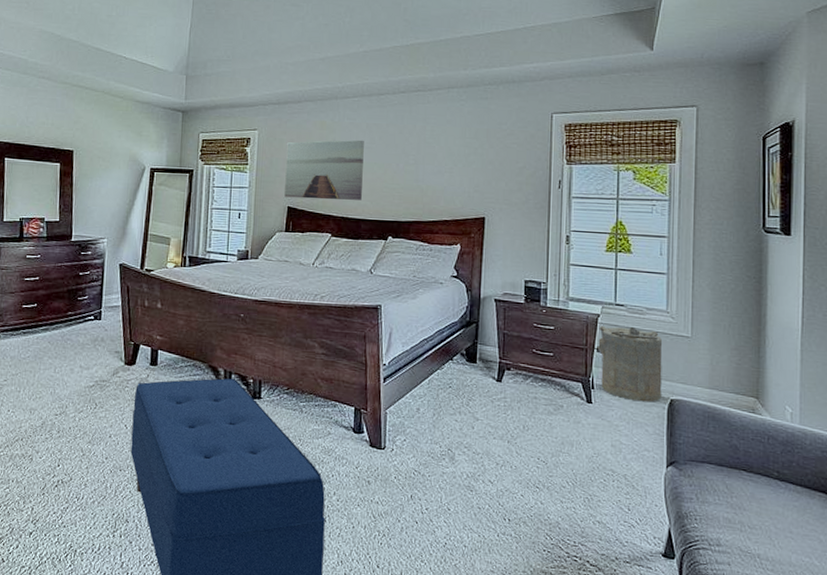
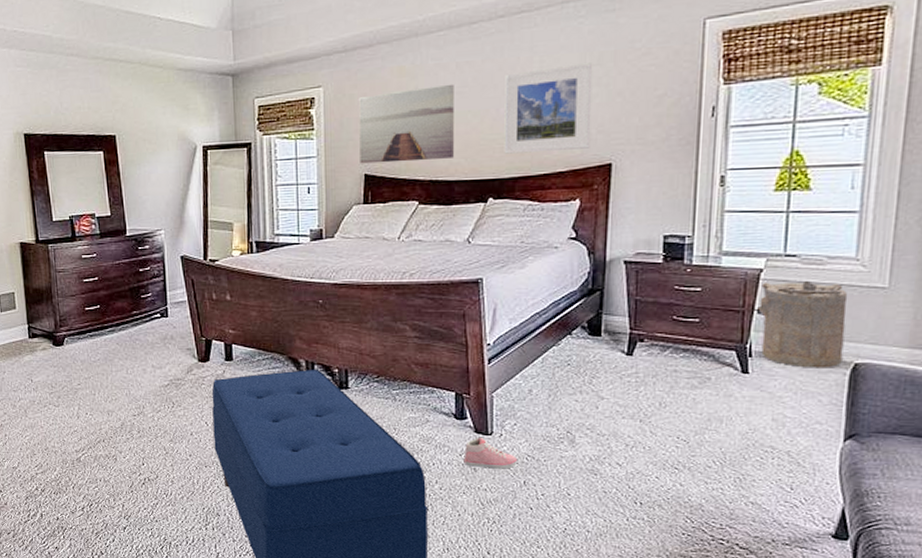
sneaker: none [359,451,407,483] -> present [463,438,518,469]
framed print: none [402,136,471,204] -> present [504,63,593,154]

